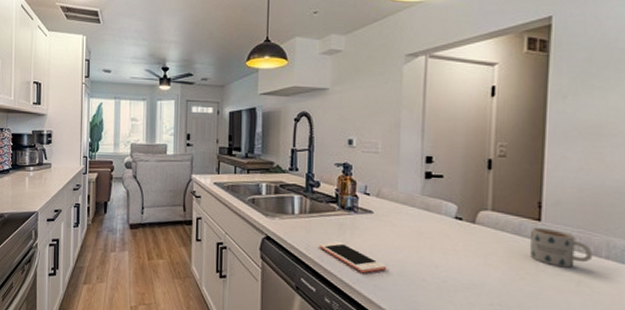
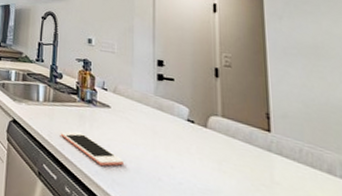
mug: present [530,227,593,268] -> none [262,137,328,184]

